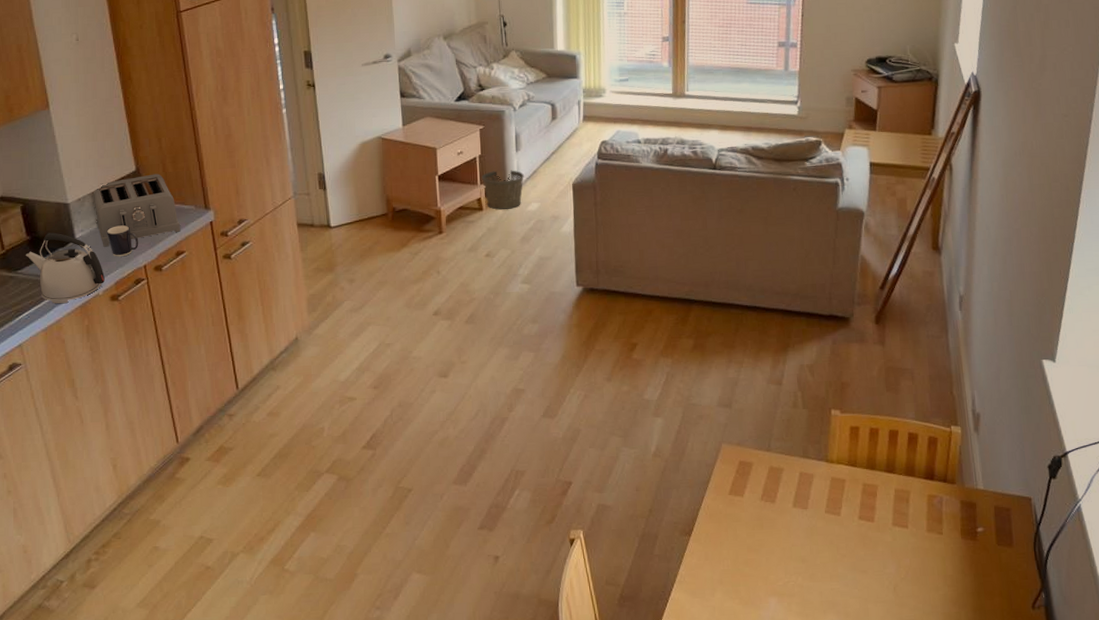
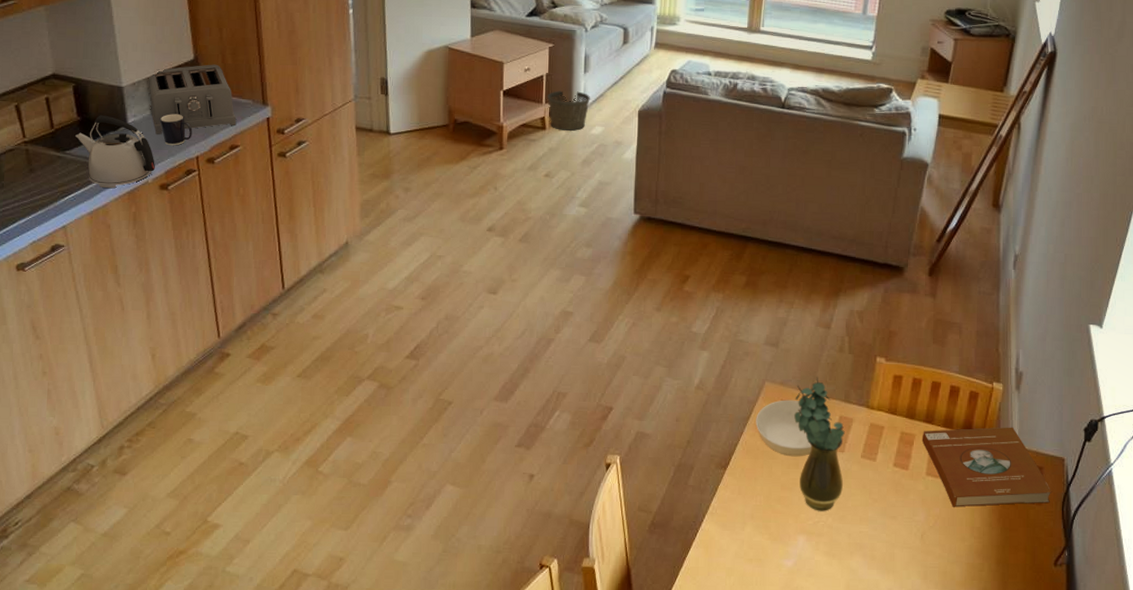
bowl: none [716,460,792,518] -> present [756,400,831,457]
vase: none [753,435,810,571] -> present [794,377,845,511]
book: none [884,470,1022,557] -> present [922,427,1052,507]

